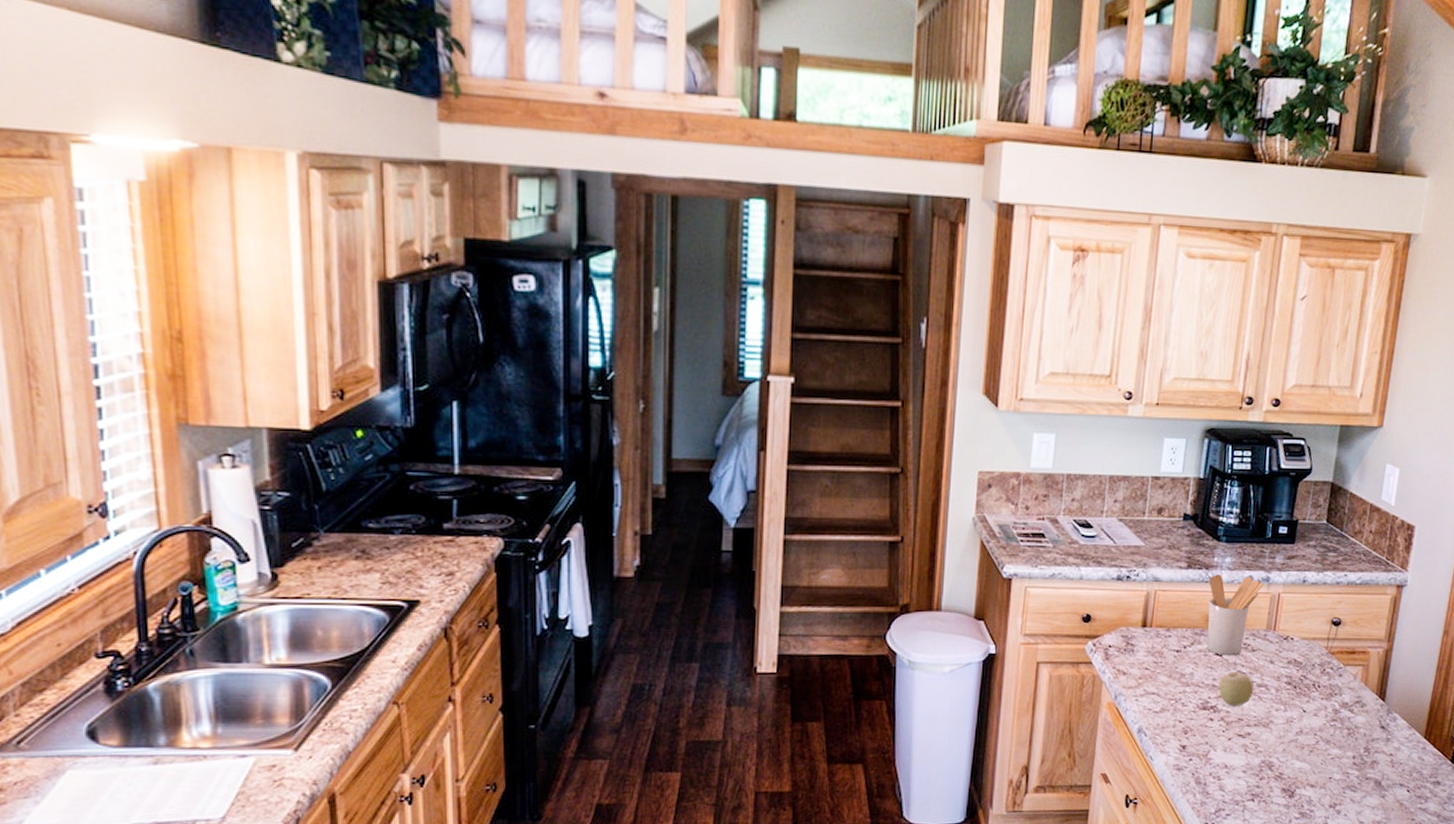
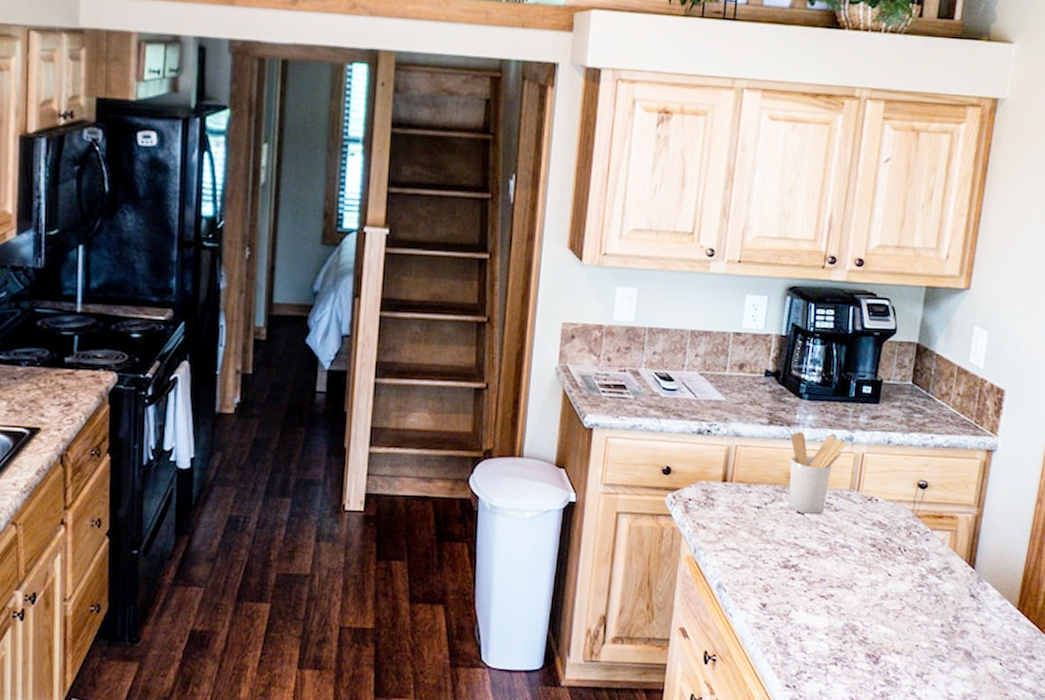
fruit: present [1218,670,1254,706] -> none [800,529,837,566]

